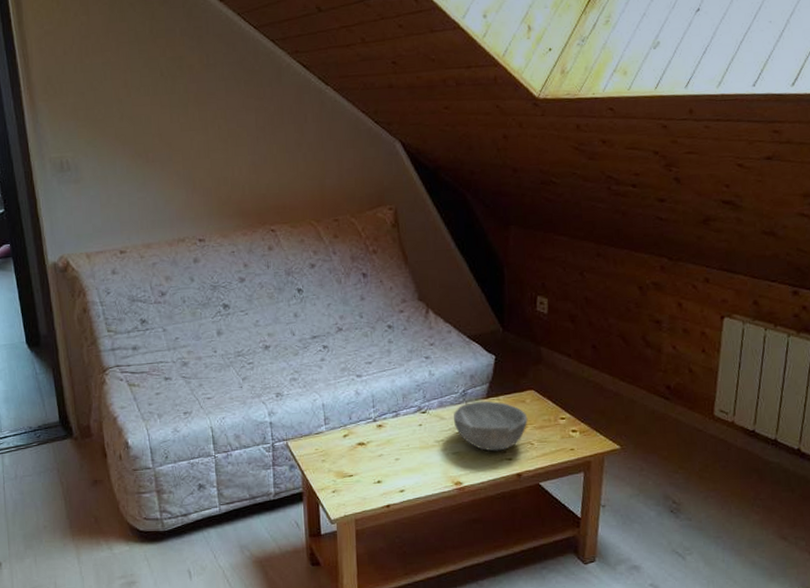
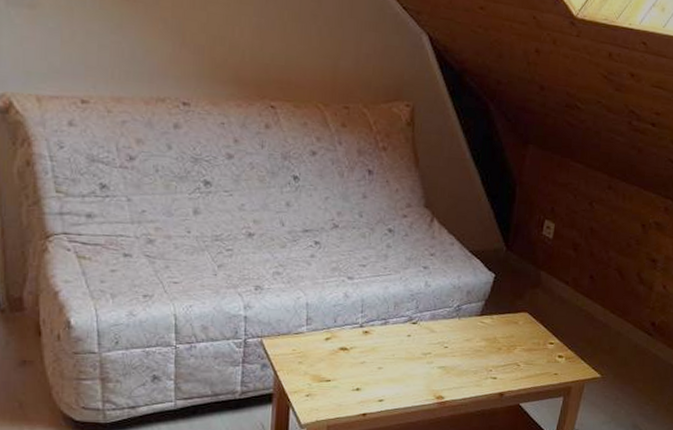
bowl: present [453,400,528,452] -> none [443,317,518,369]

